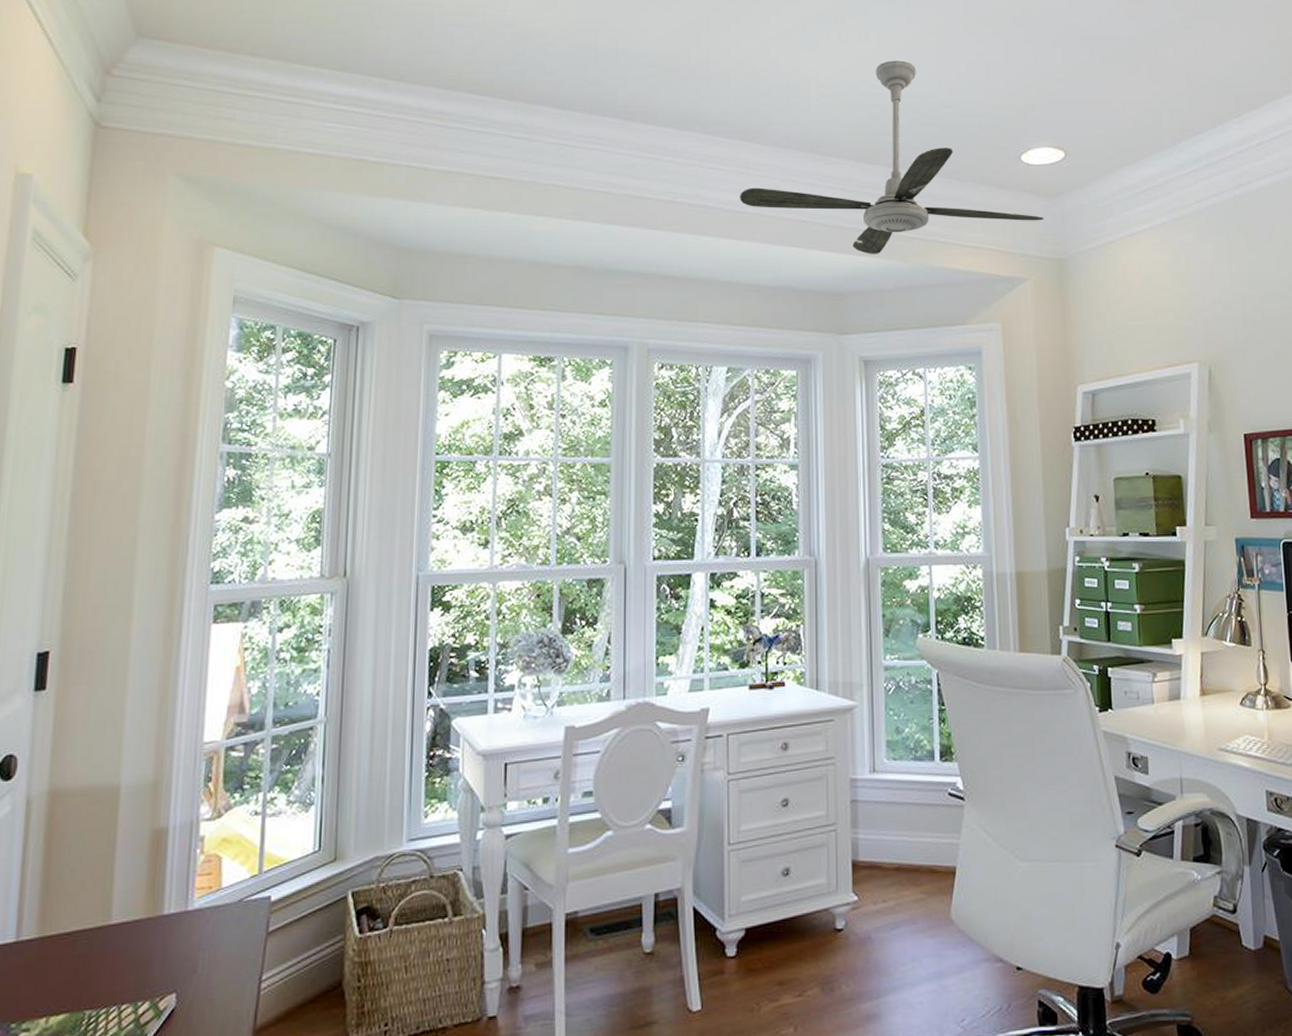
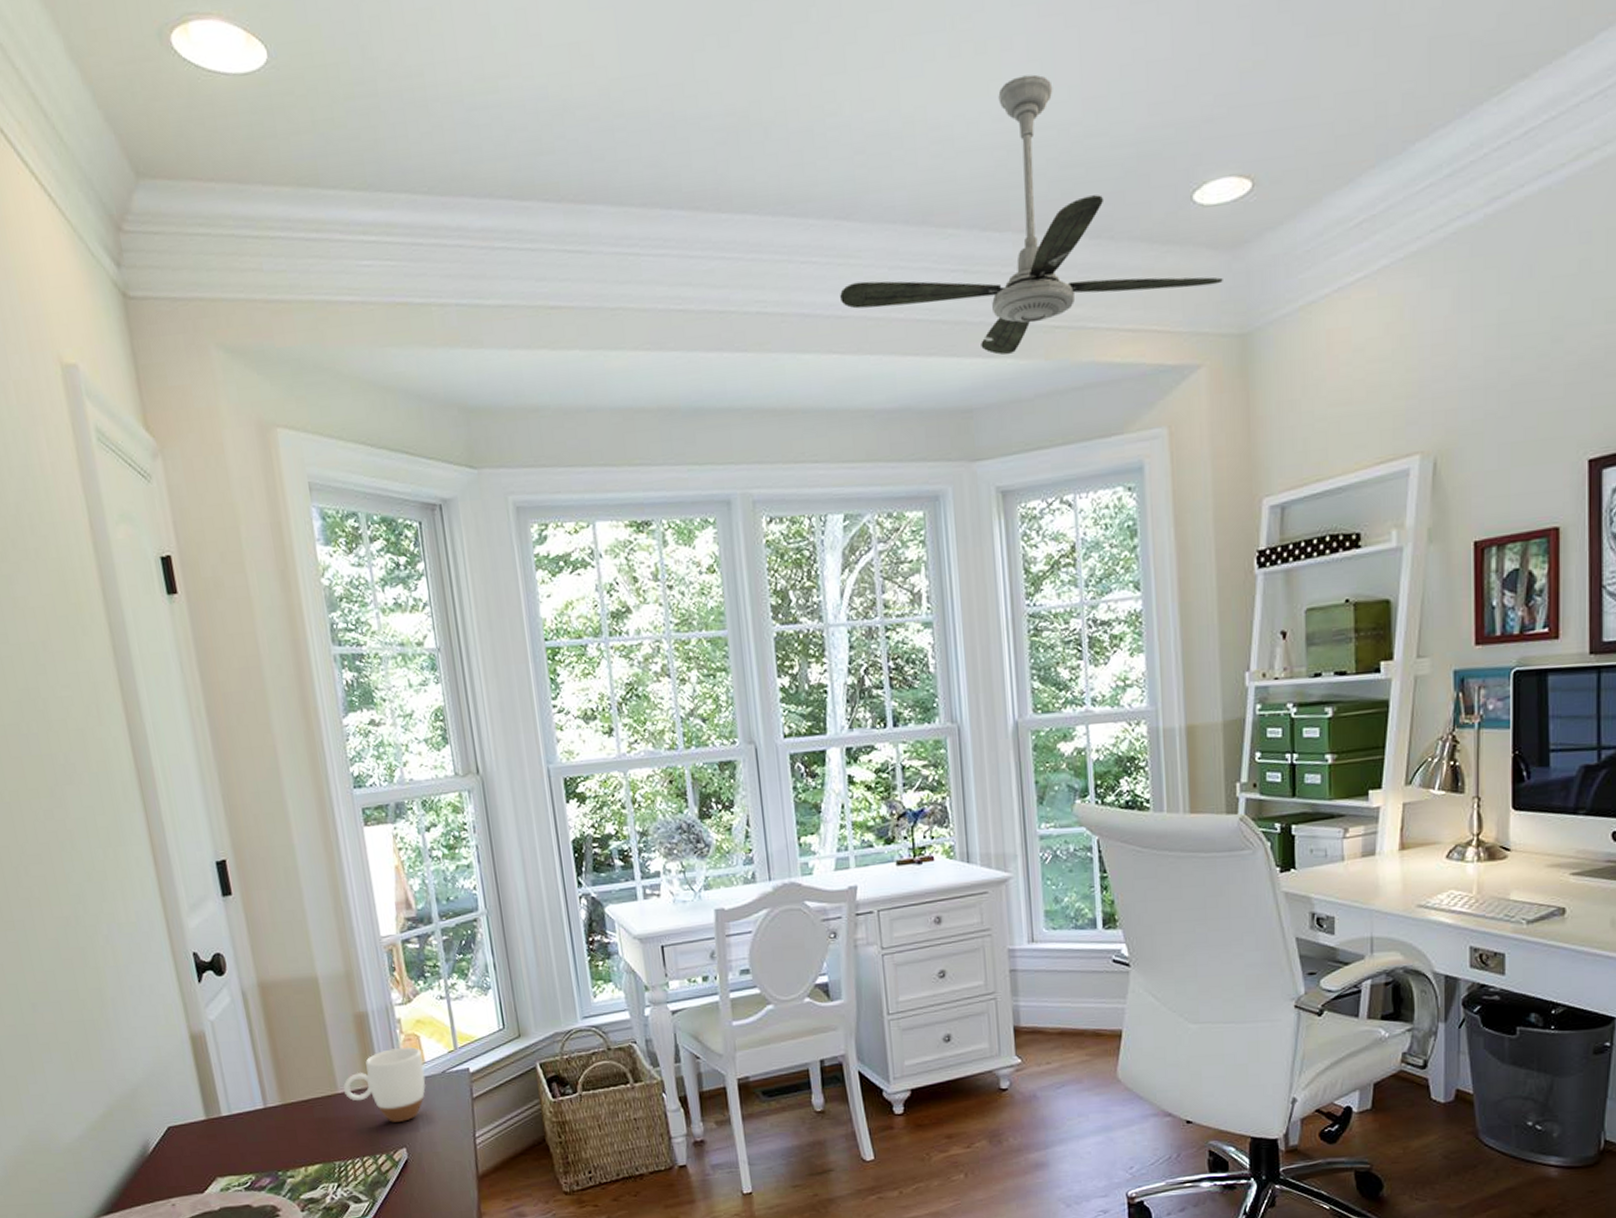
mug: none [117,869,221,961] -> present [343,1046,426,1122]

